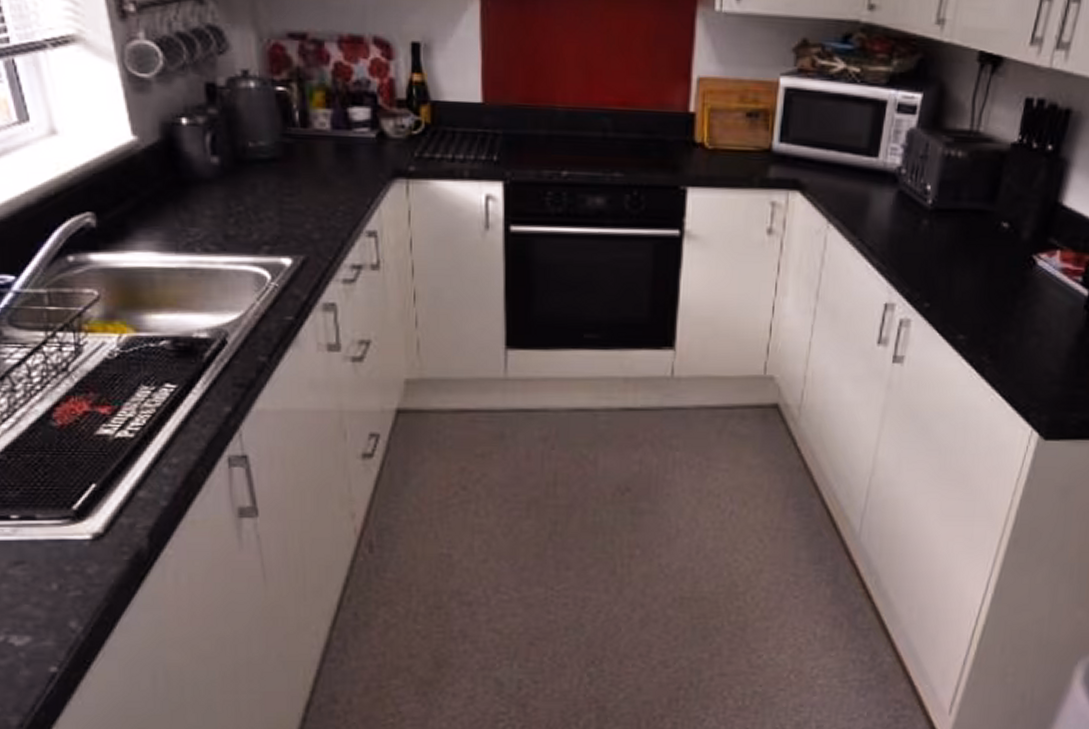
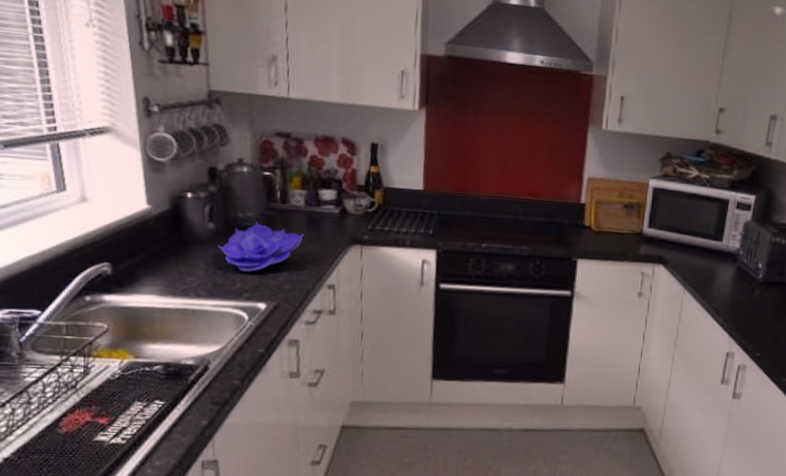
decorative bowl: none [226,152,333,218] -> present [218,221,304,272]

